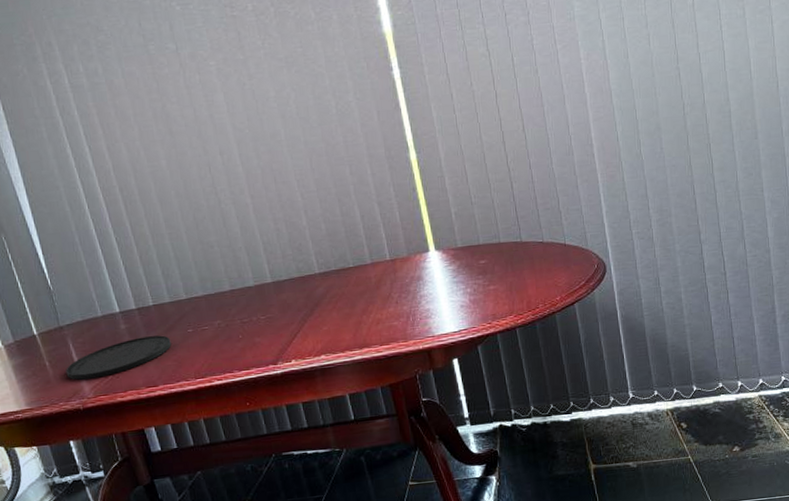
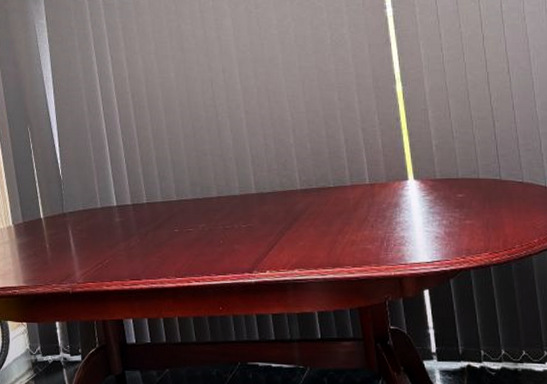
plate: present [65,335,171,380] -> none [62,231,158,265]

